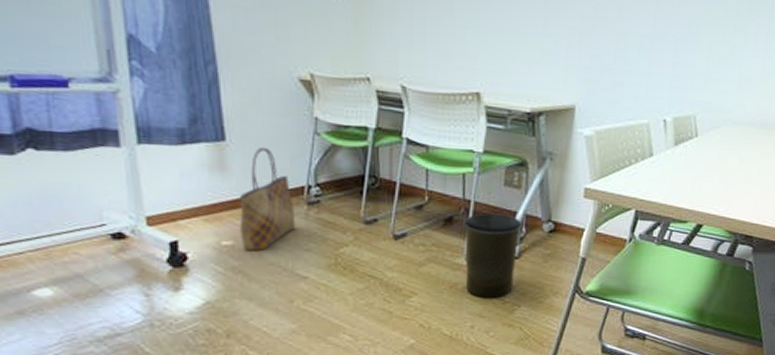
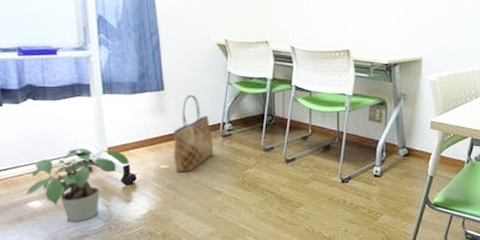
potted plant: none [29,216,178,316] -> present [26,148,130,222]
waste bin: present [463,213,523,299] -> none [338,142,384,209]

